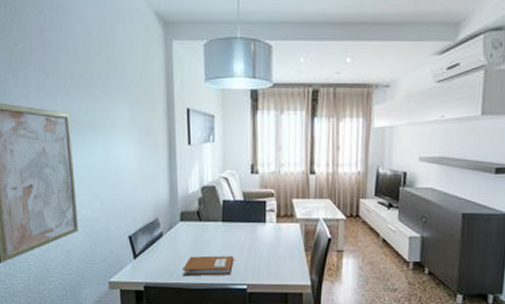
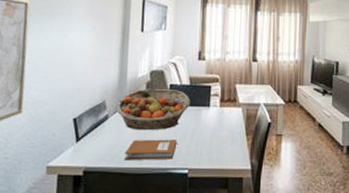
fruit basket: none [169,205,245,247] -> present [115,89,191,130]

